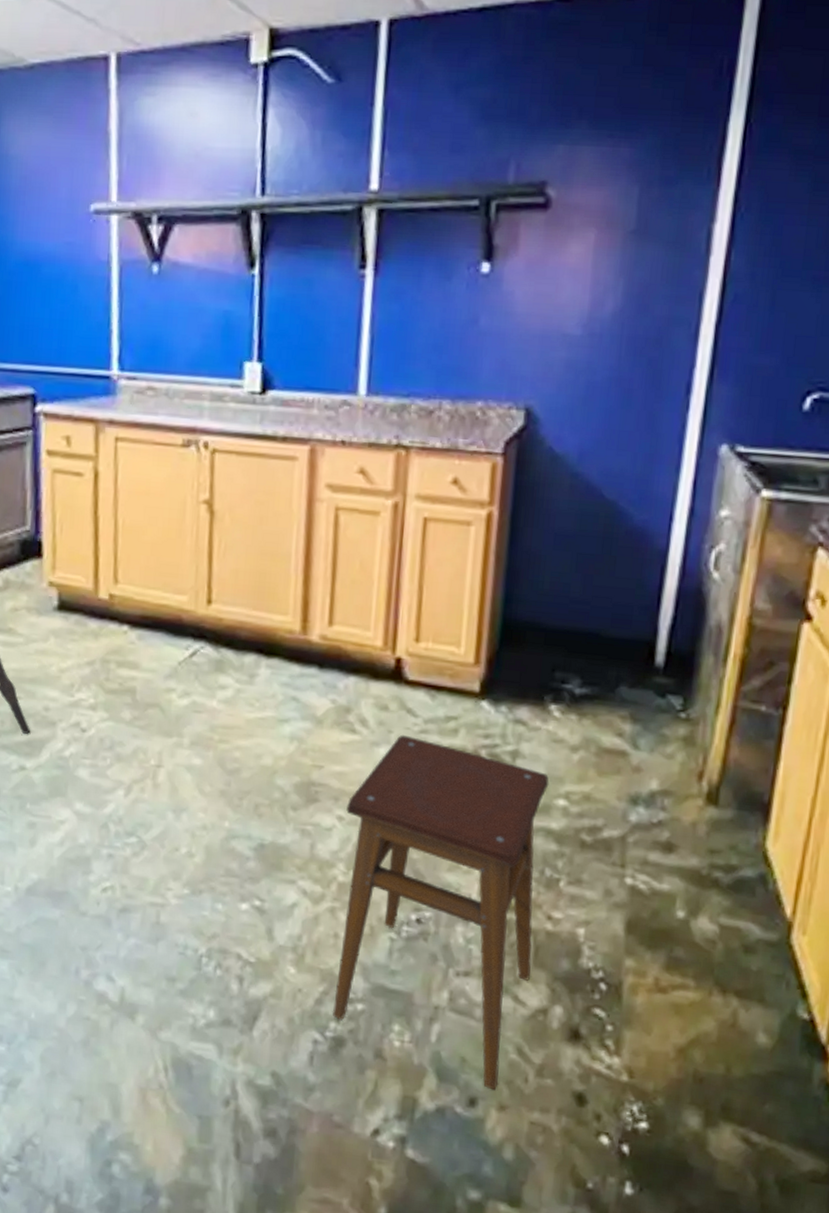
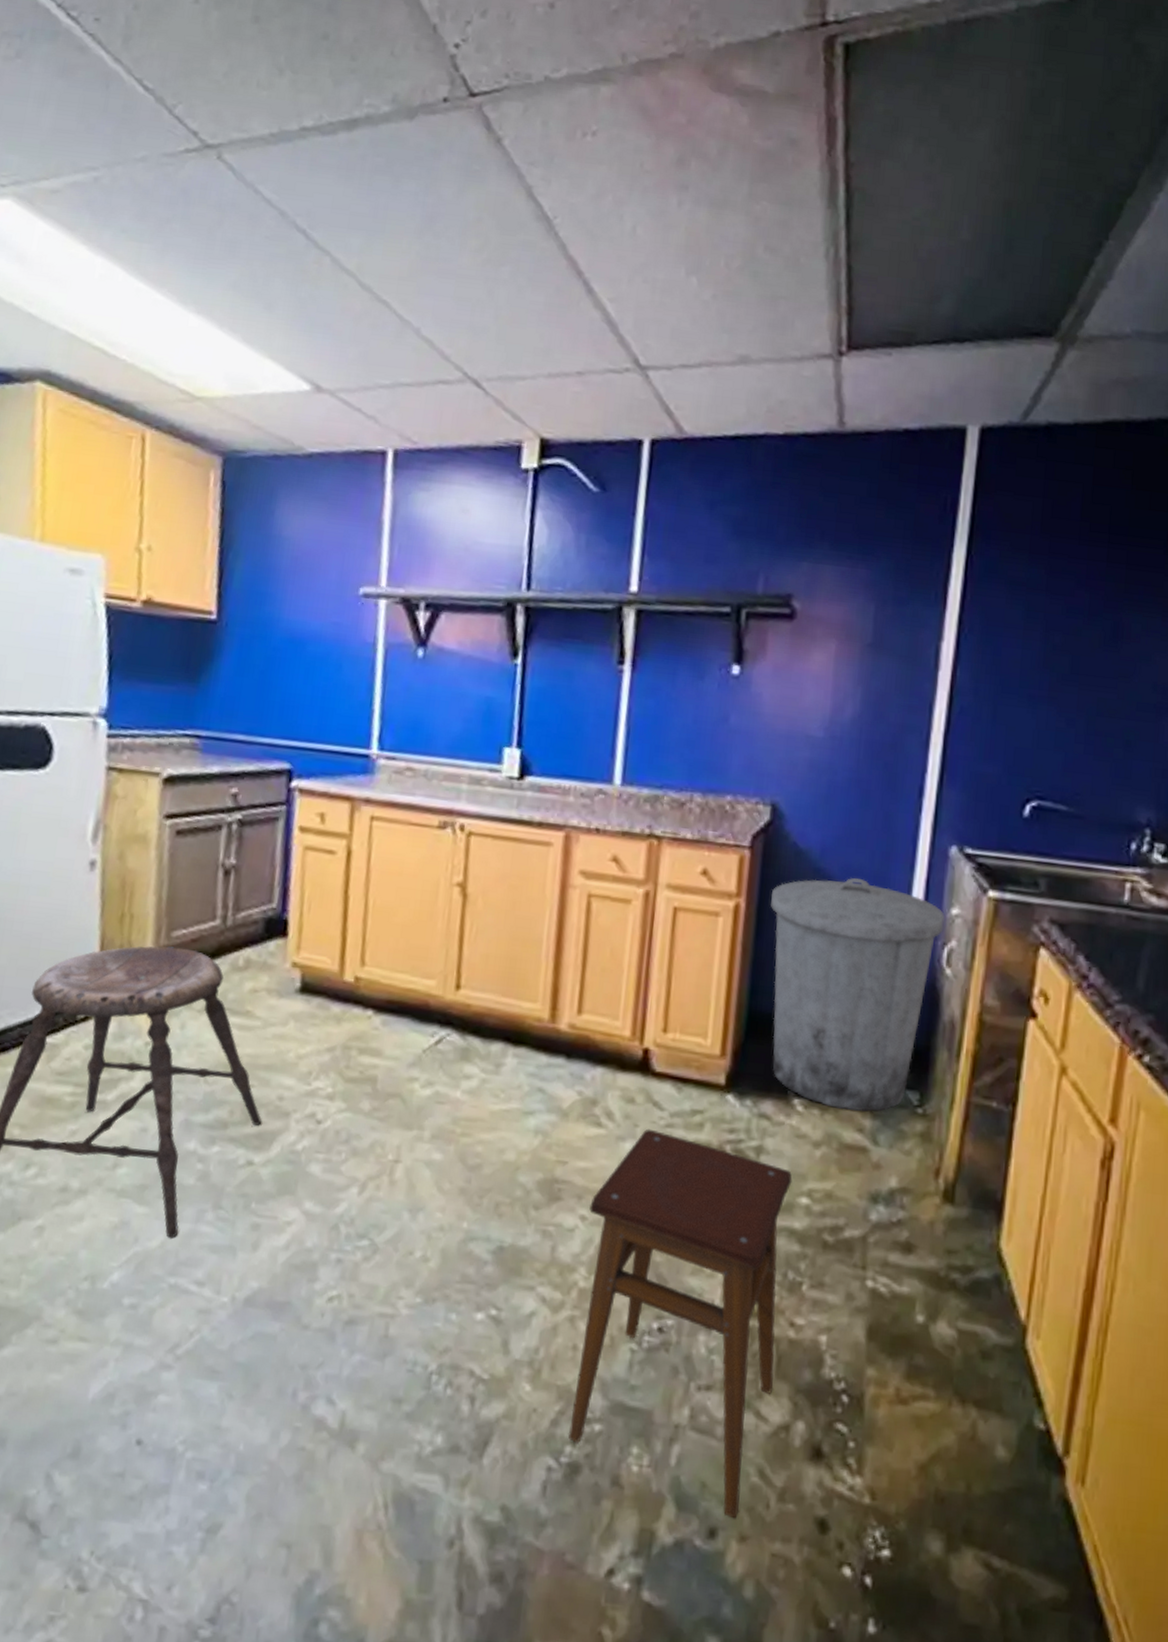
trash can: none [524,481,714,717] -> present [770,877,946,1112]

